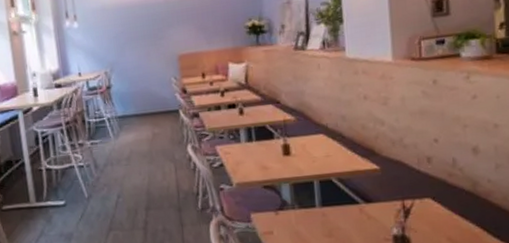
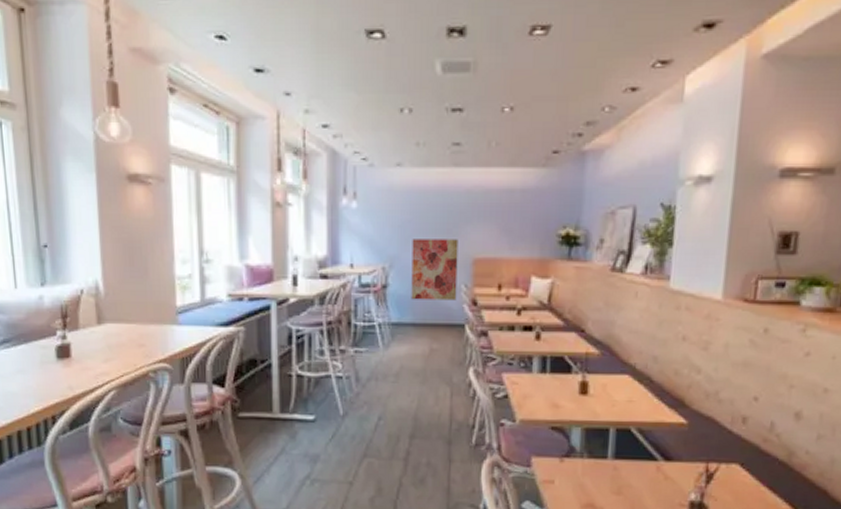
wall art: none [126,41,169,96] -> present [411,239,458,301]

